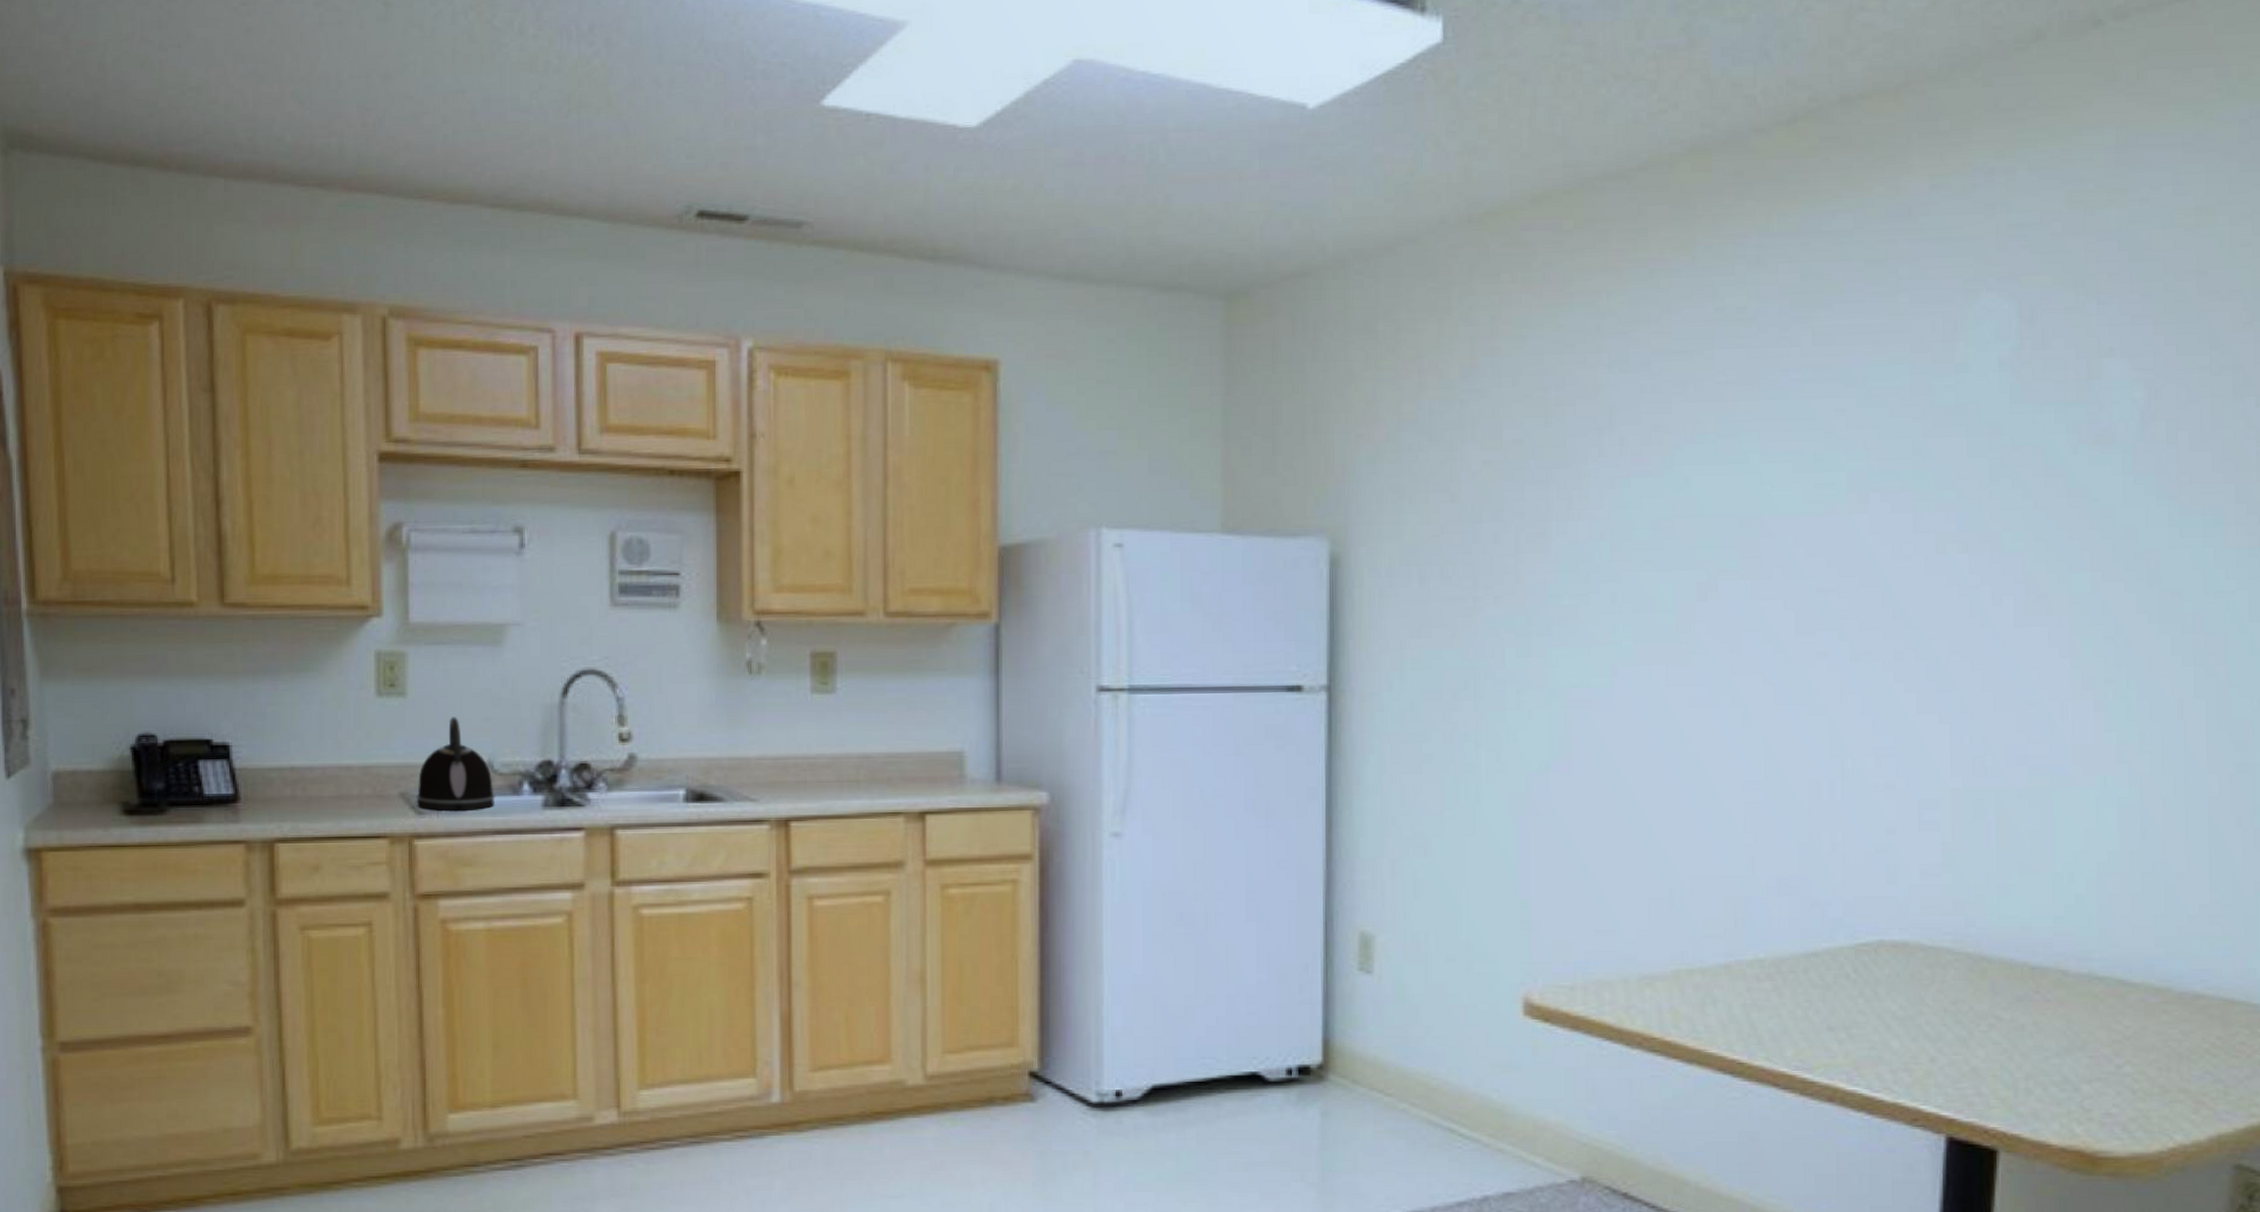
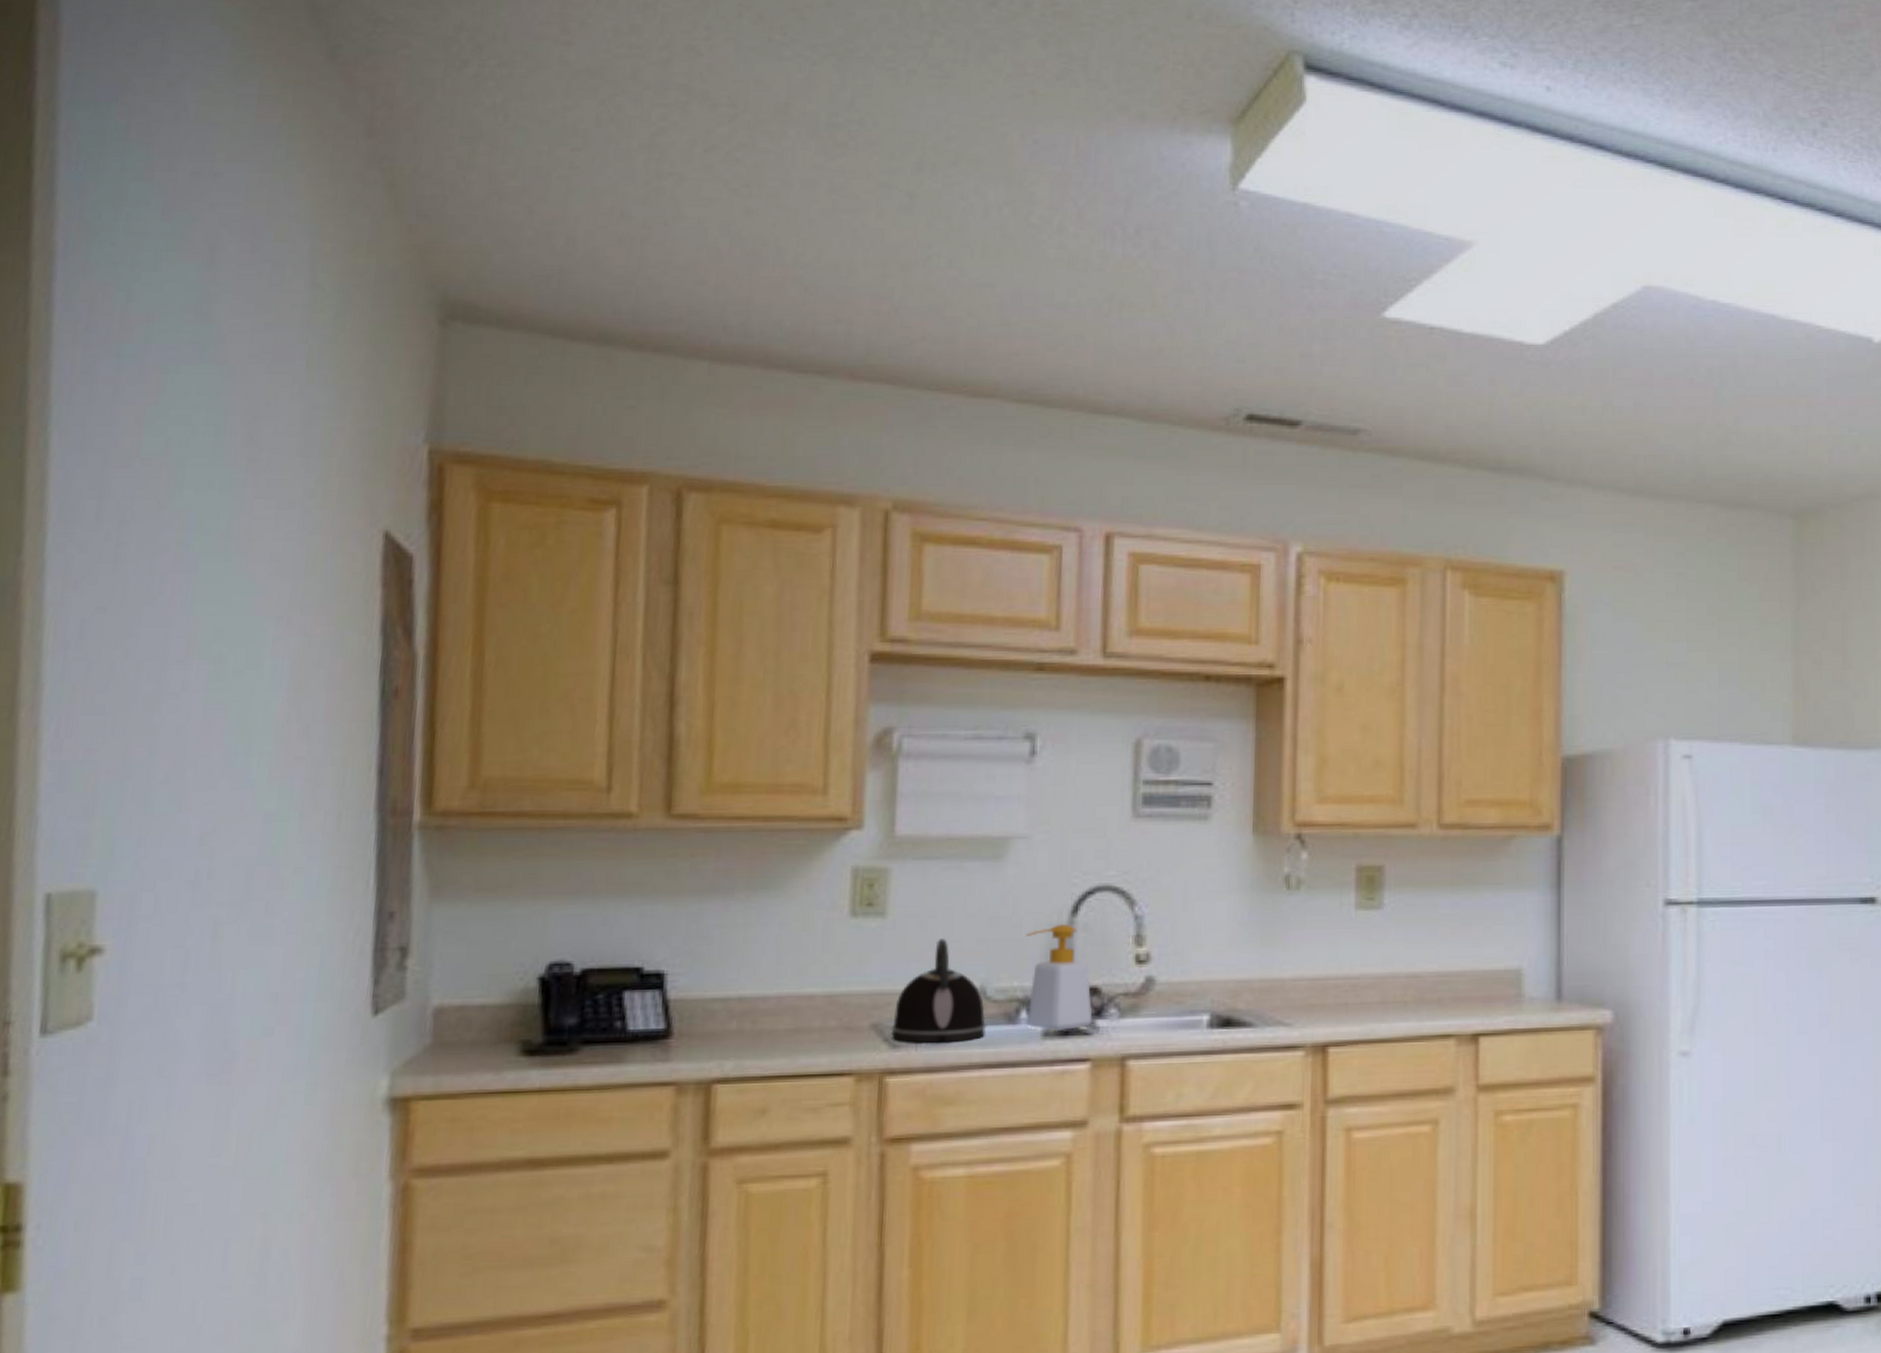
soap bottle: none [525,705,585,803] -> present [1026,924,1093,1032]

